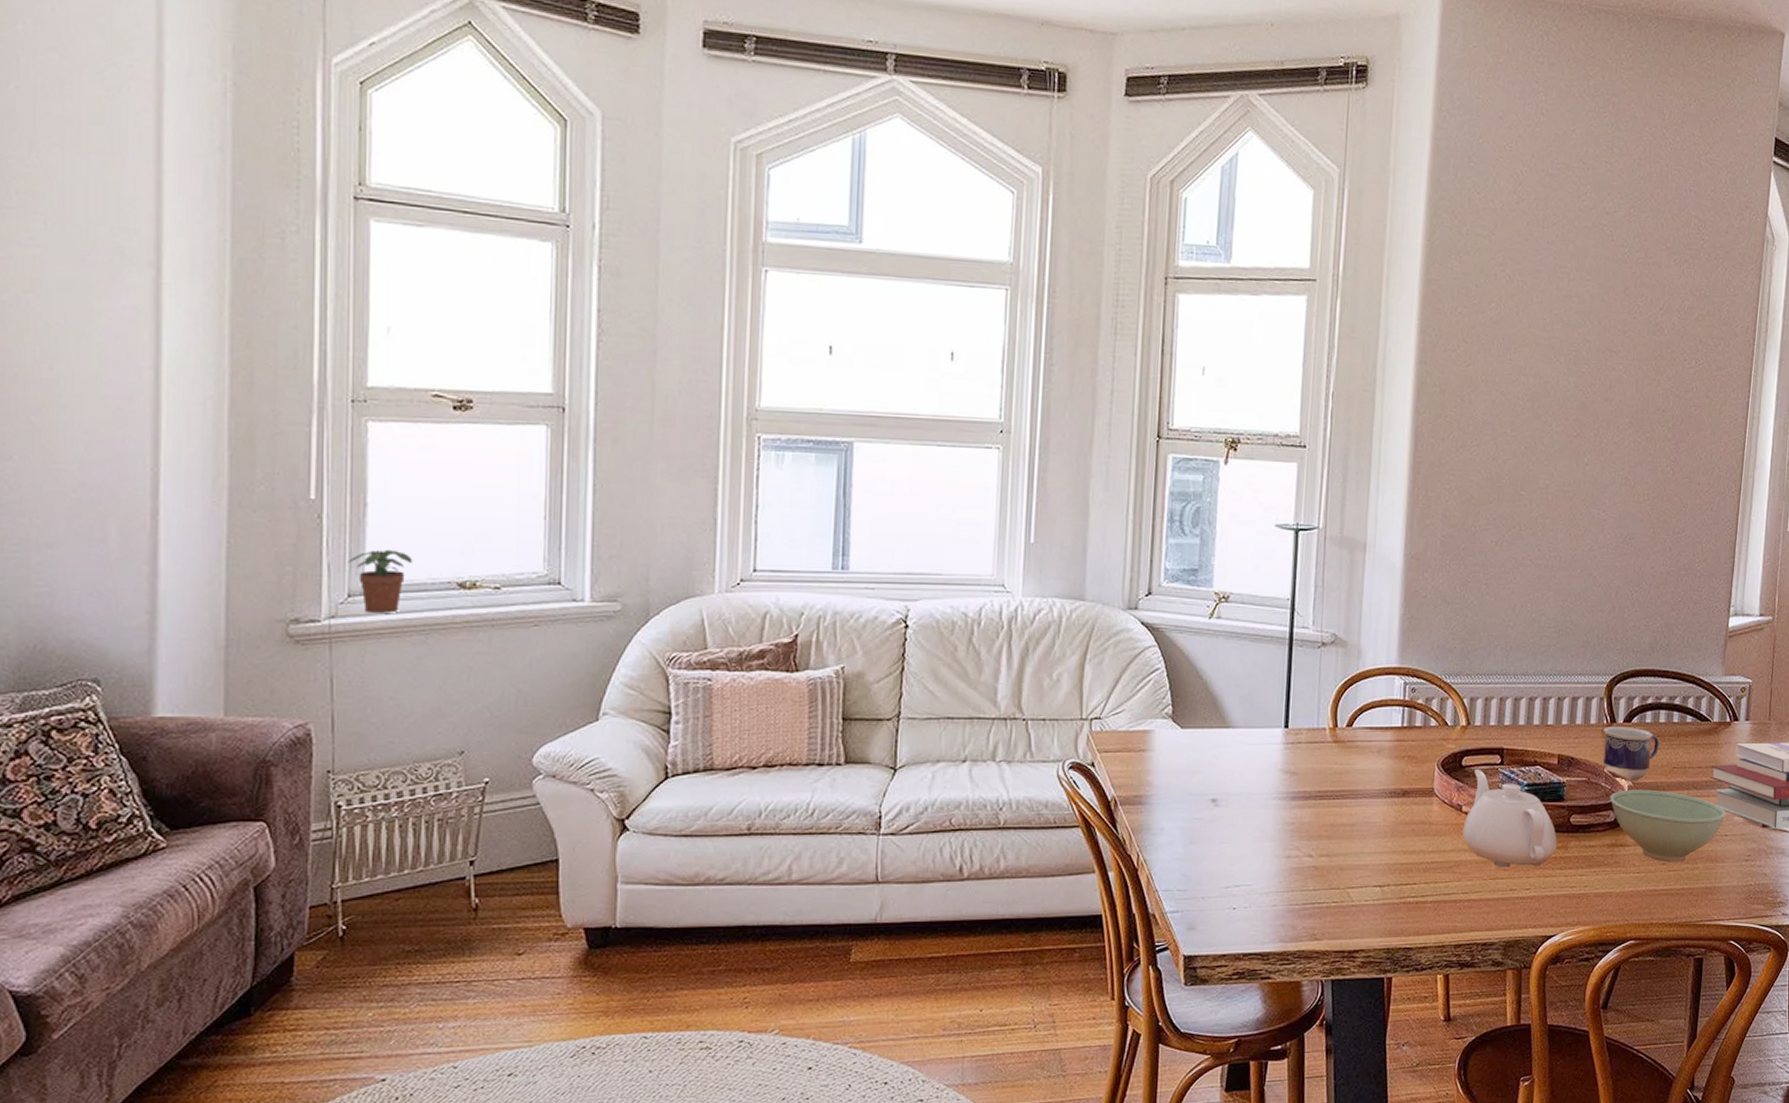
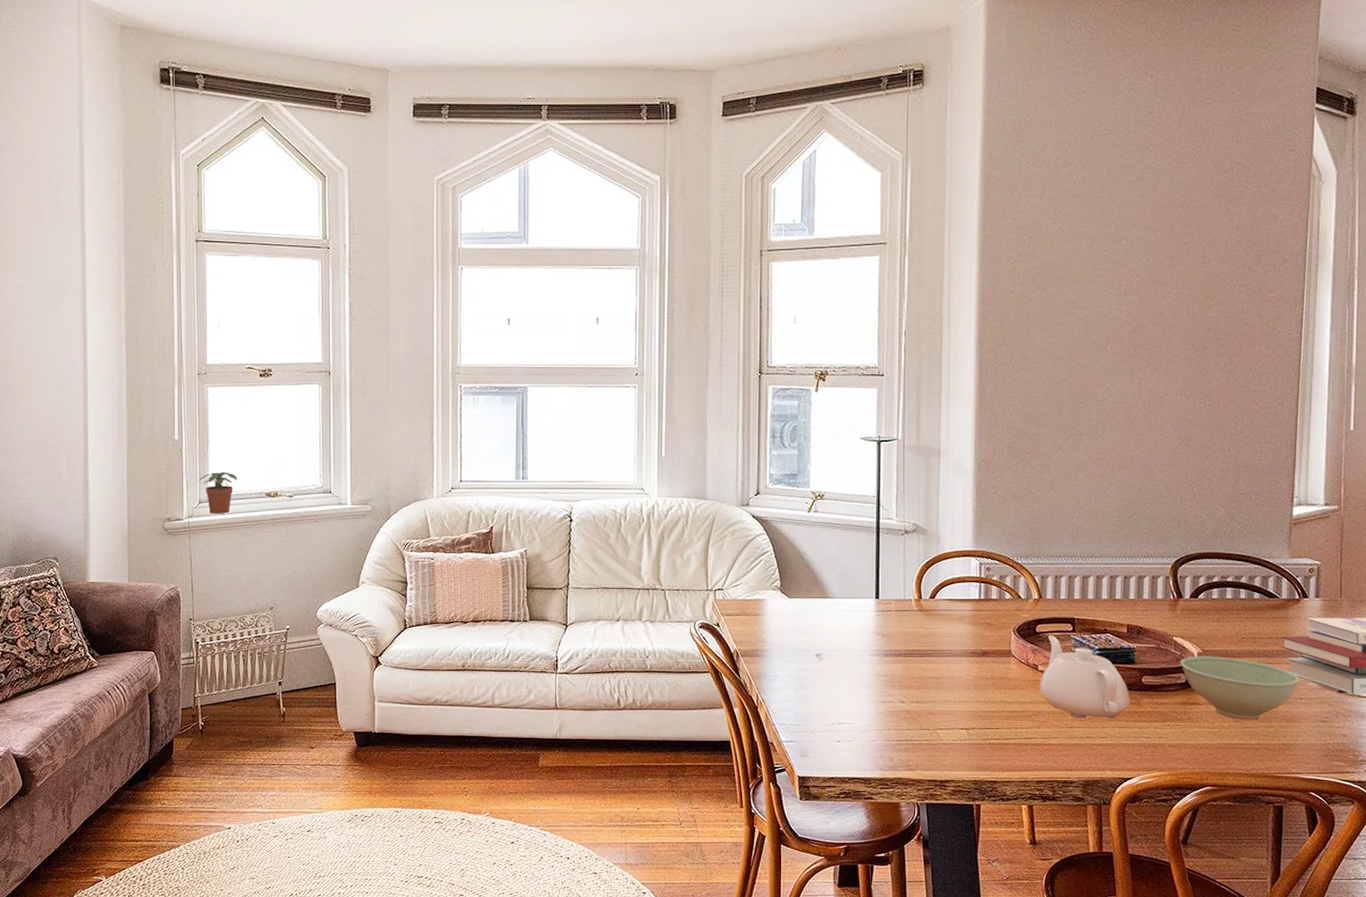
cup: present [1602,727,1660,782] -> none [1170,601,1227,649]

